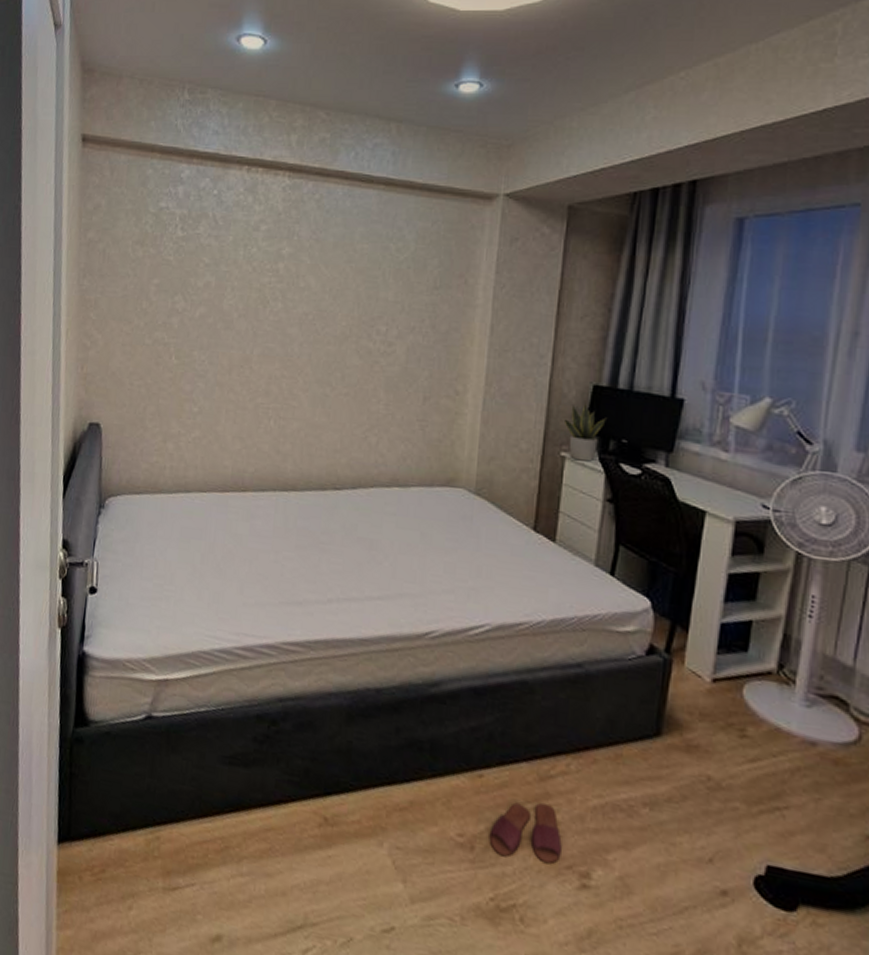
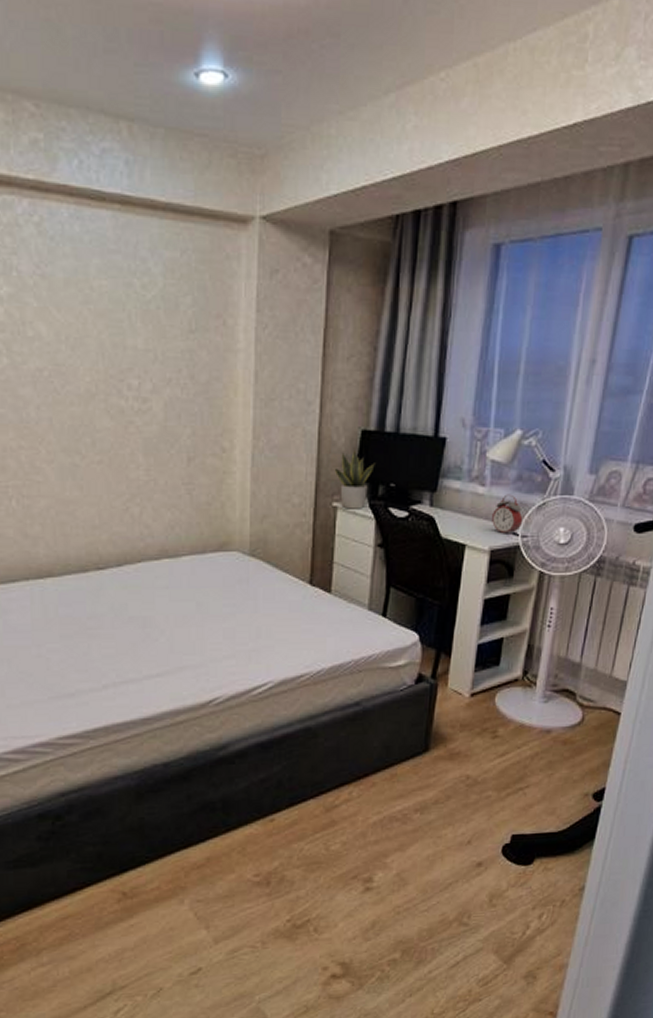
slippers: present [489,802,562,864] -> none [283,829,347,884]
alarm clock: none [737,463,775,507] -> present [492,494,523,534]

